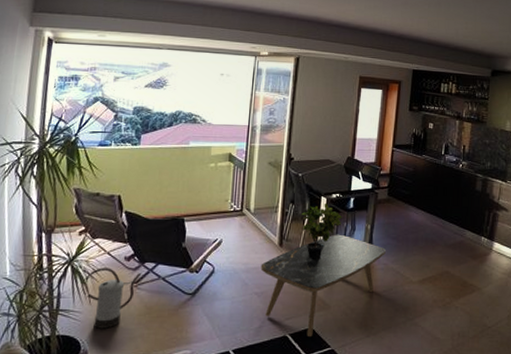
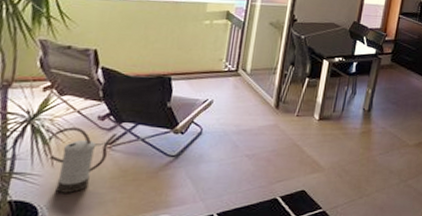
coffee table: present [260,234,386,336] -> none [253,97,385,198]
potted plant: present [301,204,342,259] -> none [301,67,343,122]

